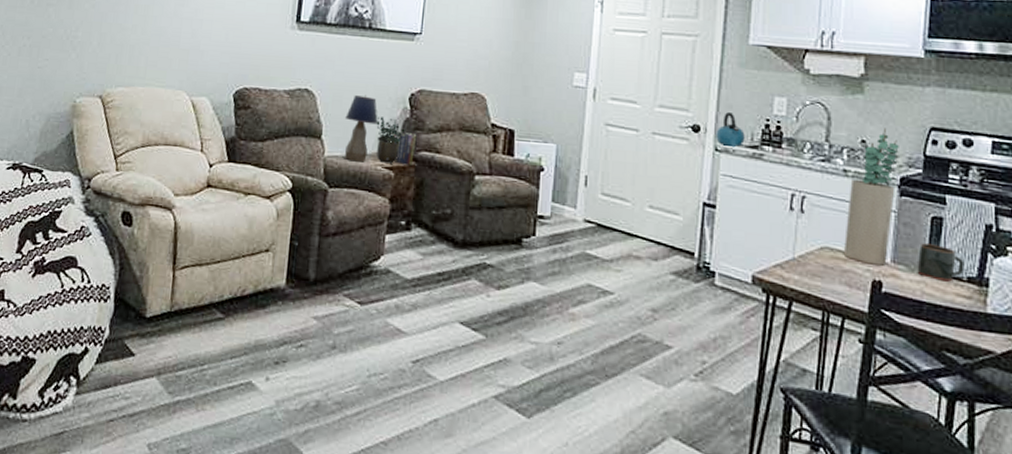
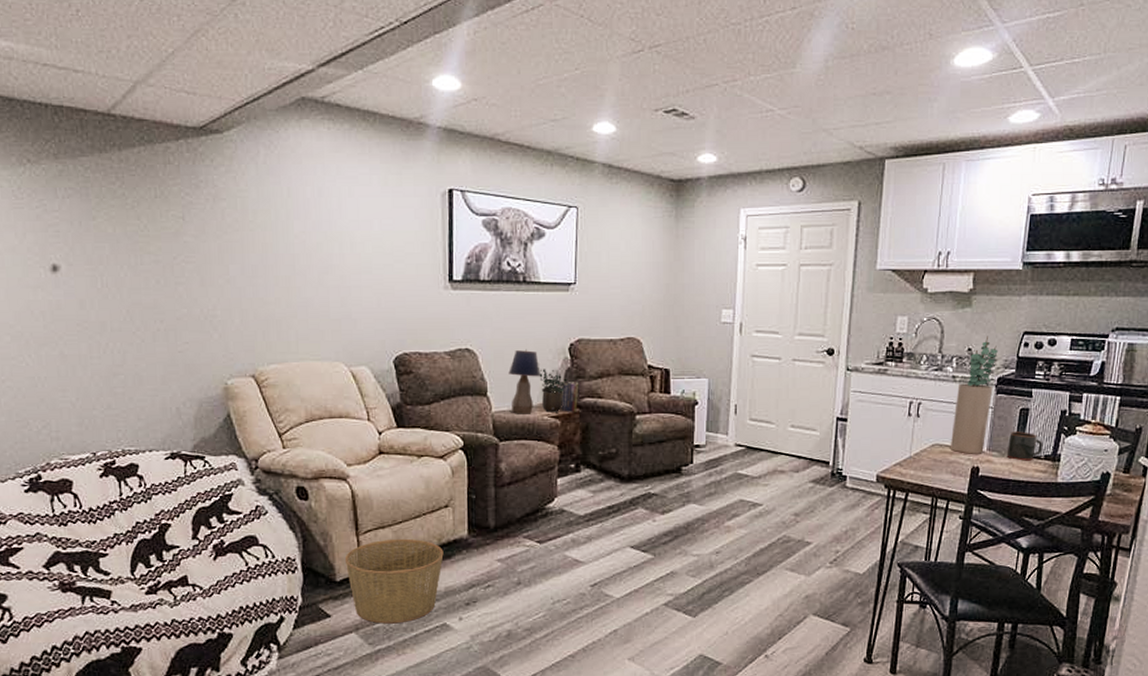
basket: none [157,278,259,374] -> present [344,538,444,624]
kettle: present [716,112,745,147] -> none [847,335,872,365]

